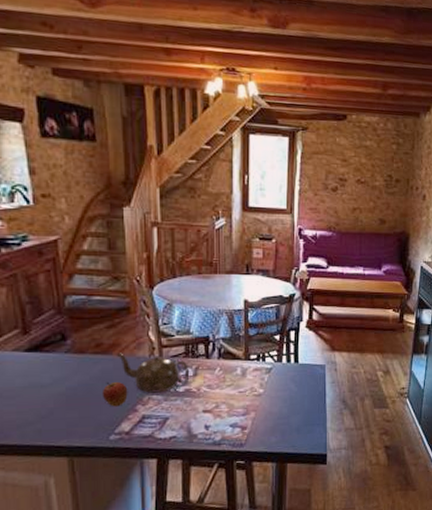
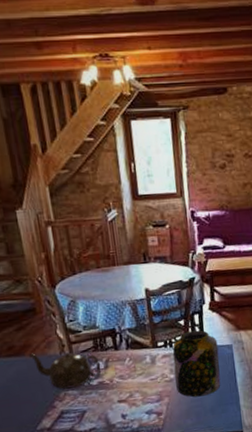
fruit: present [102,381,128,407] -> none [19,381,45,406]
jar: none [264,347,311,415] -> present [172,330,221,397]

